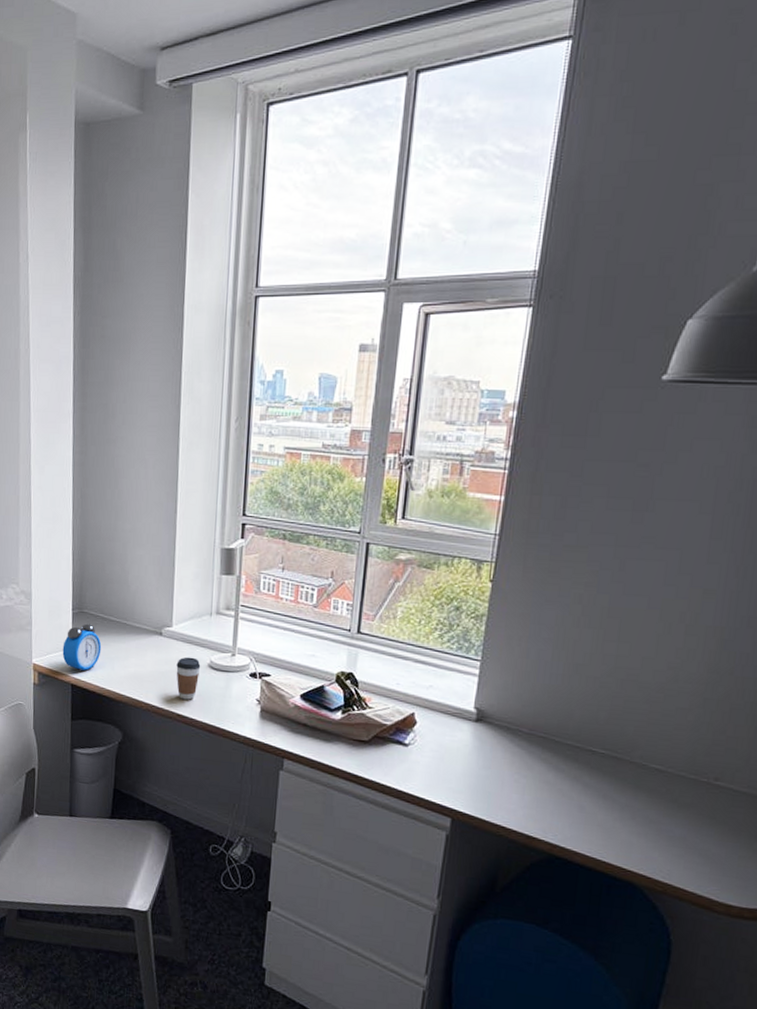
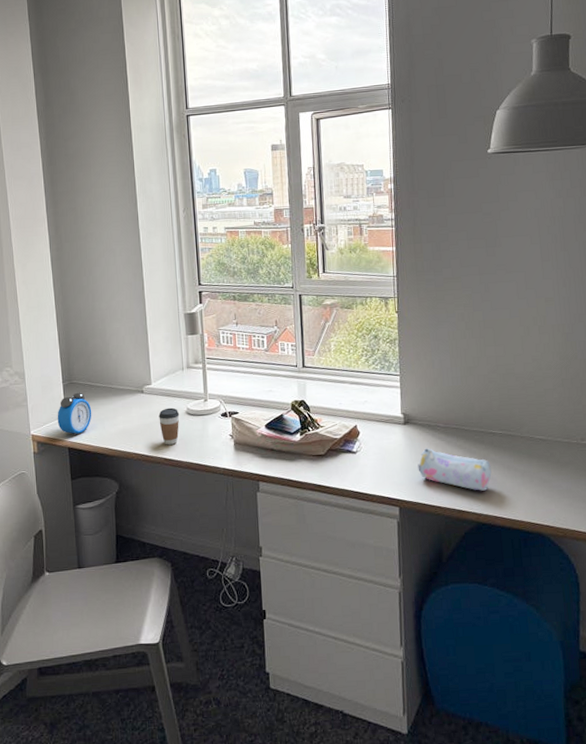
pencil case: none [484,755,582,819] -> present [417,448,492,491]

